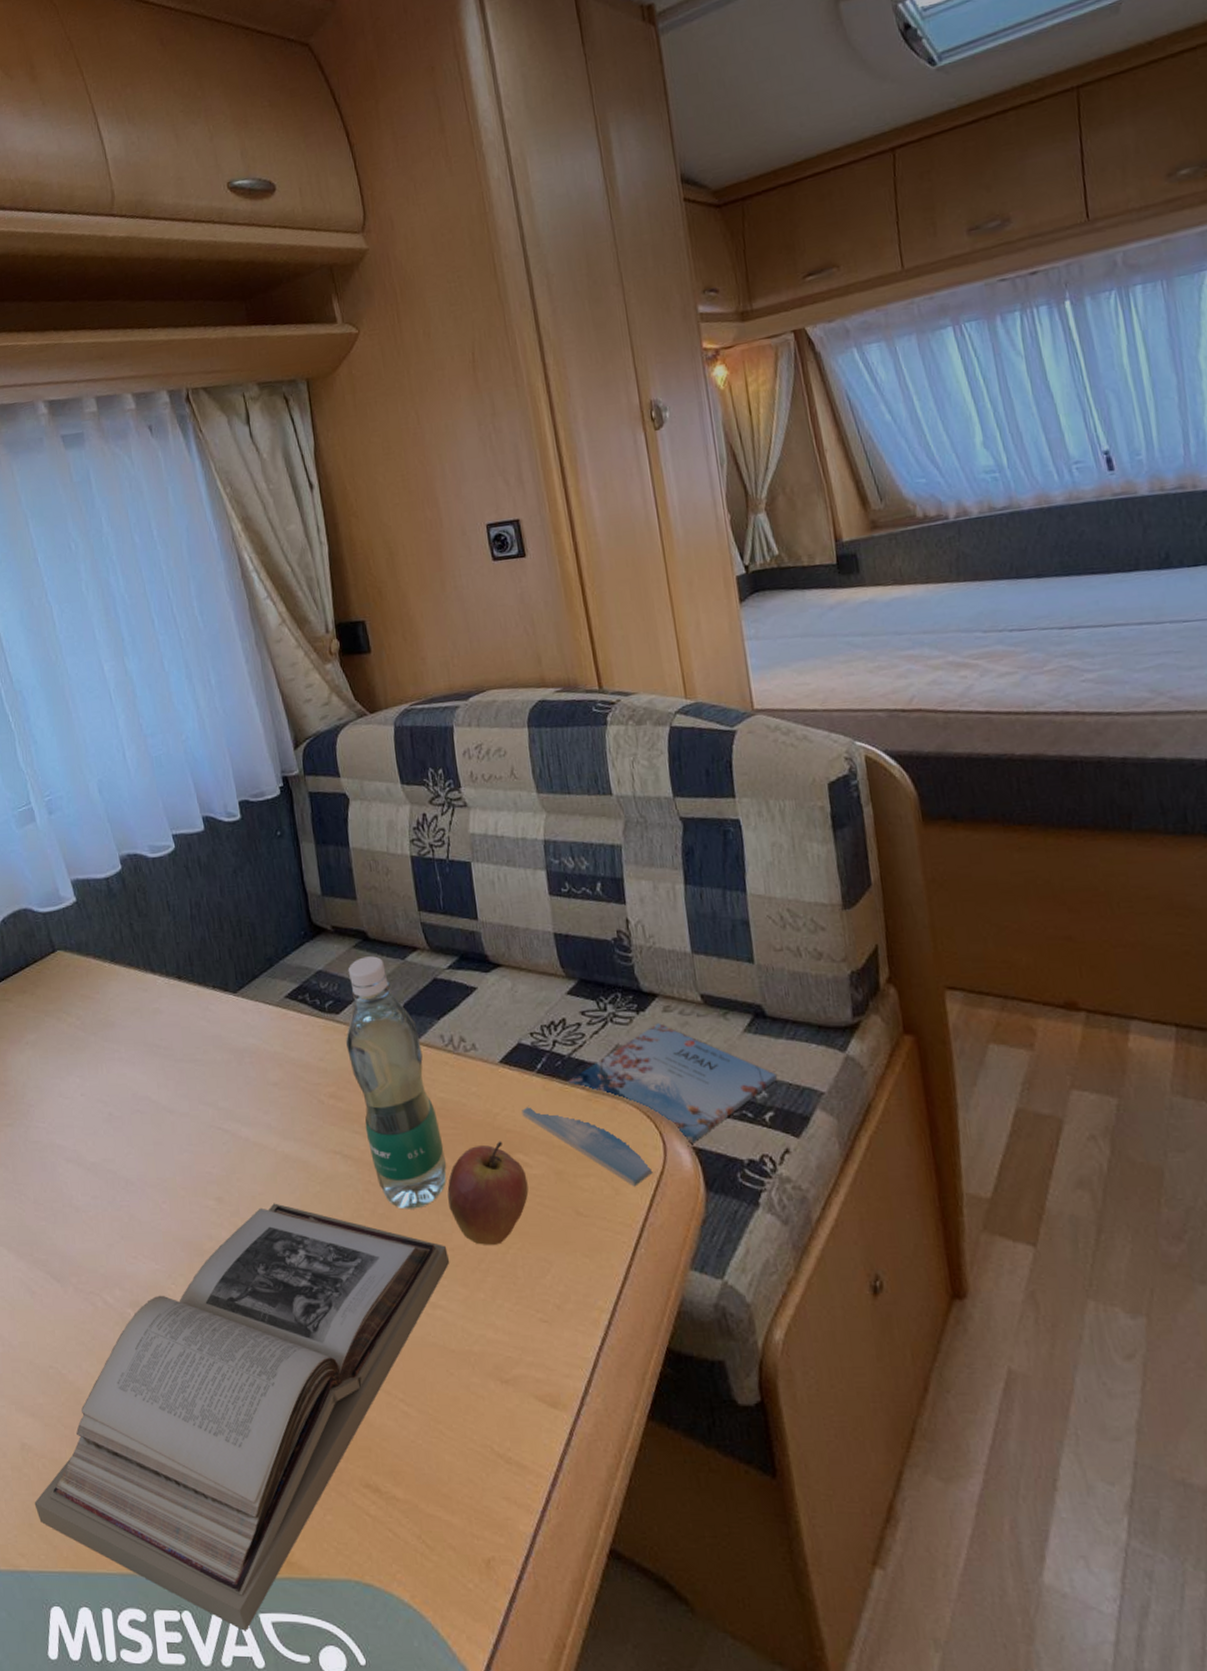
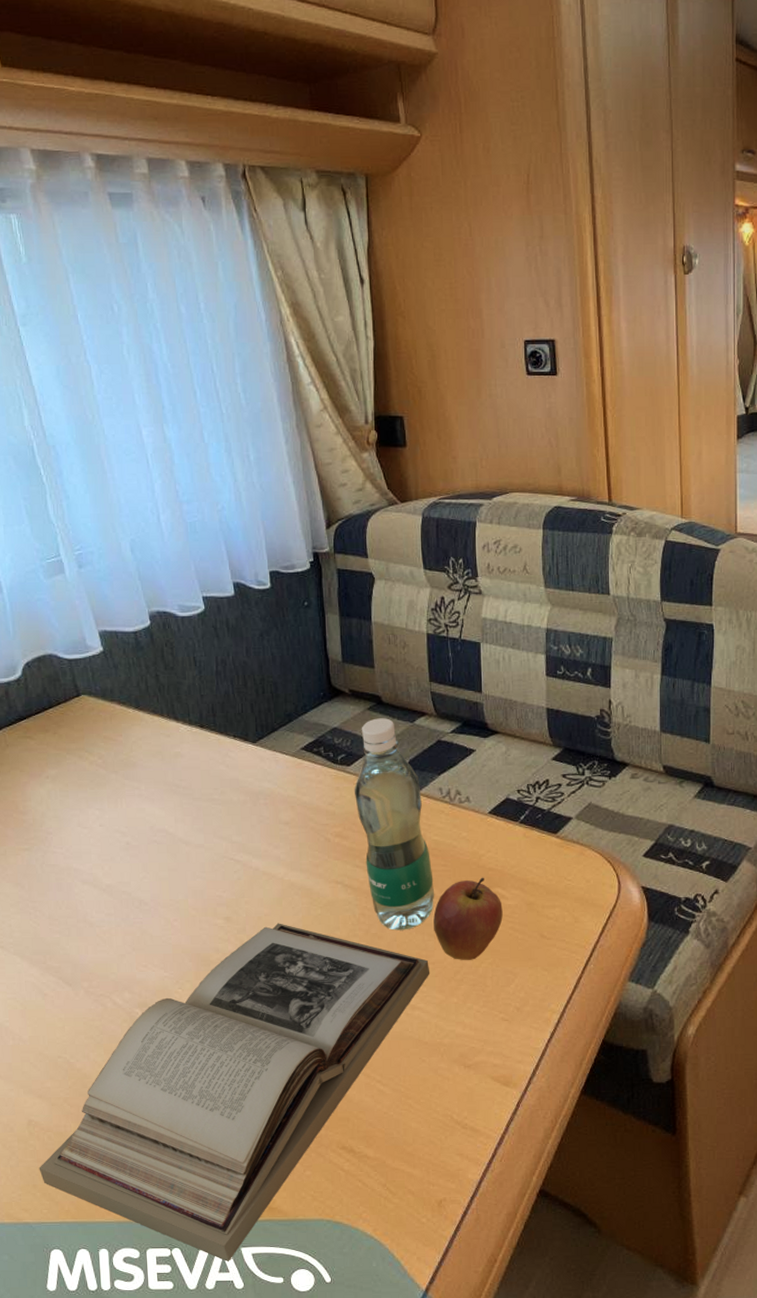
magazine: present [522,1023,777,1187] -> none [504,787,716,917]

